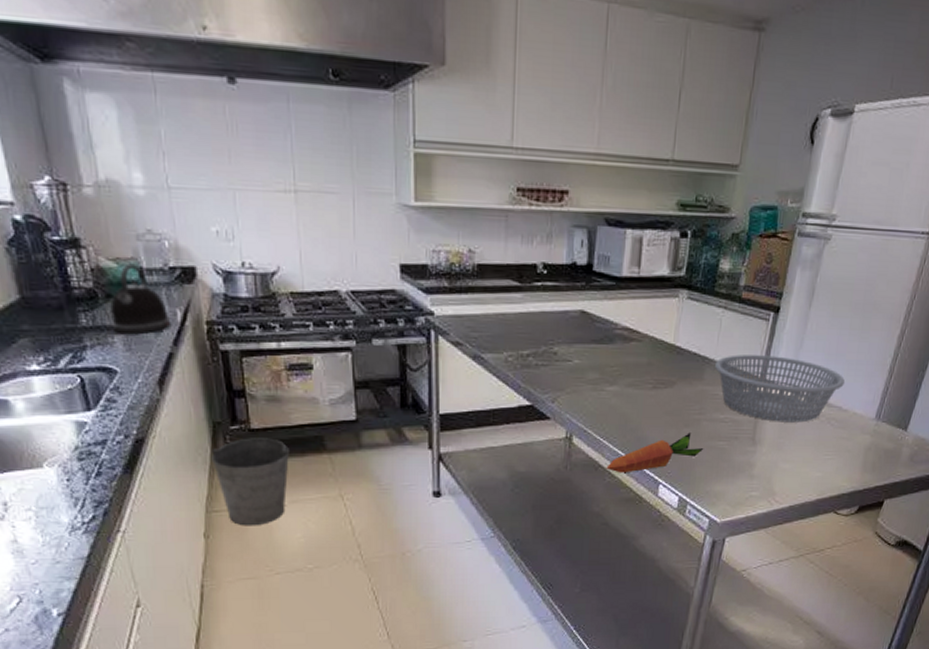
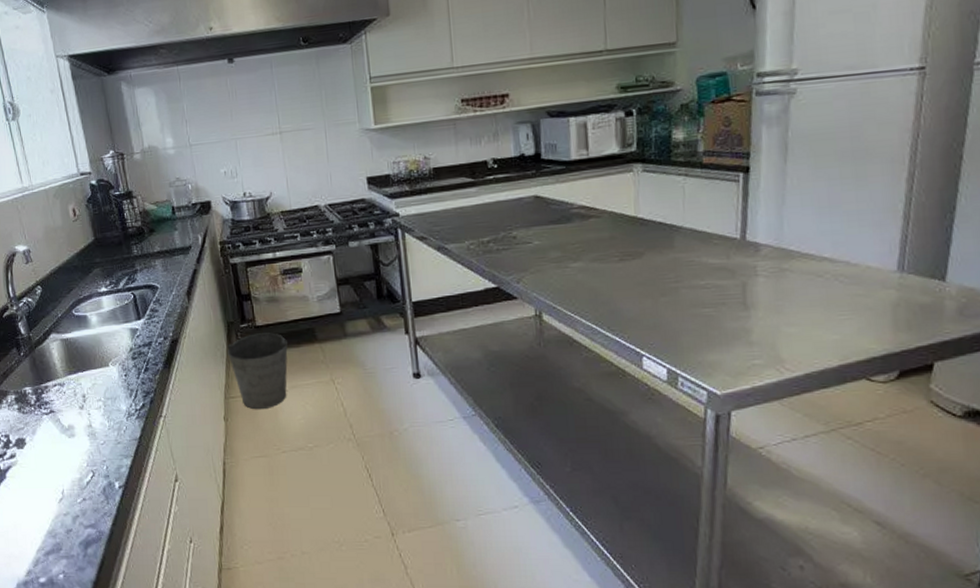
kettle: present [109,263,170,335] -> none [152,204,194,258]
vegetable: present [606,432,704,473] -> none [581,301,688,348]
colander: present [715,355,845,423] -> none [685,215,847,284]

